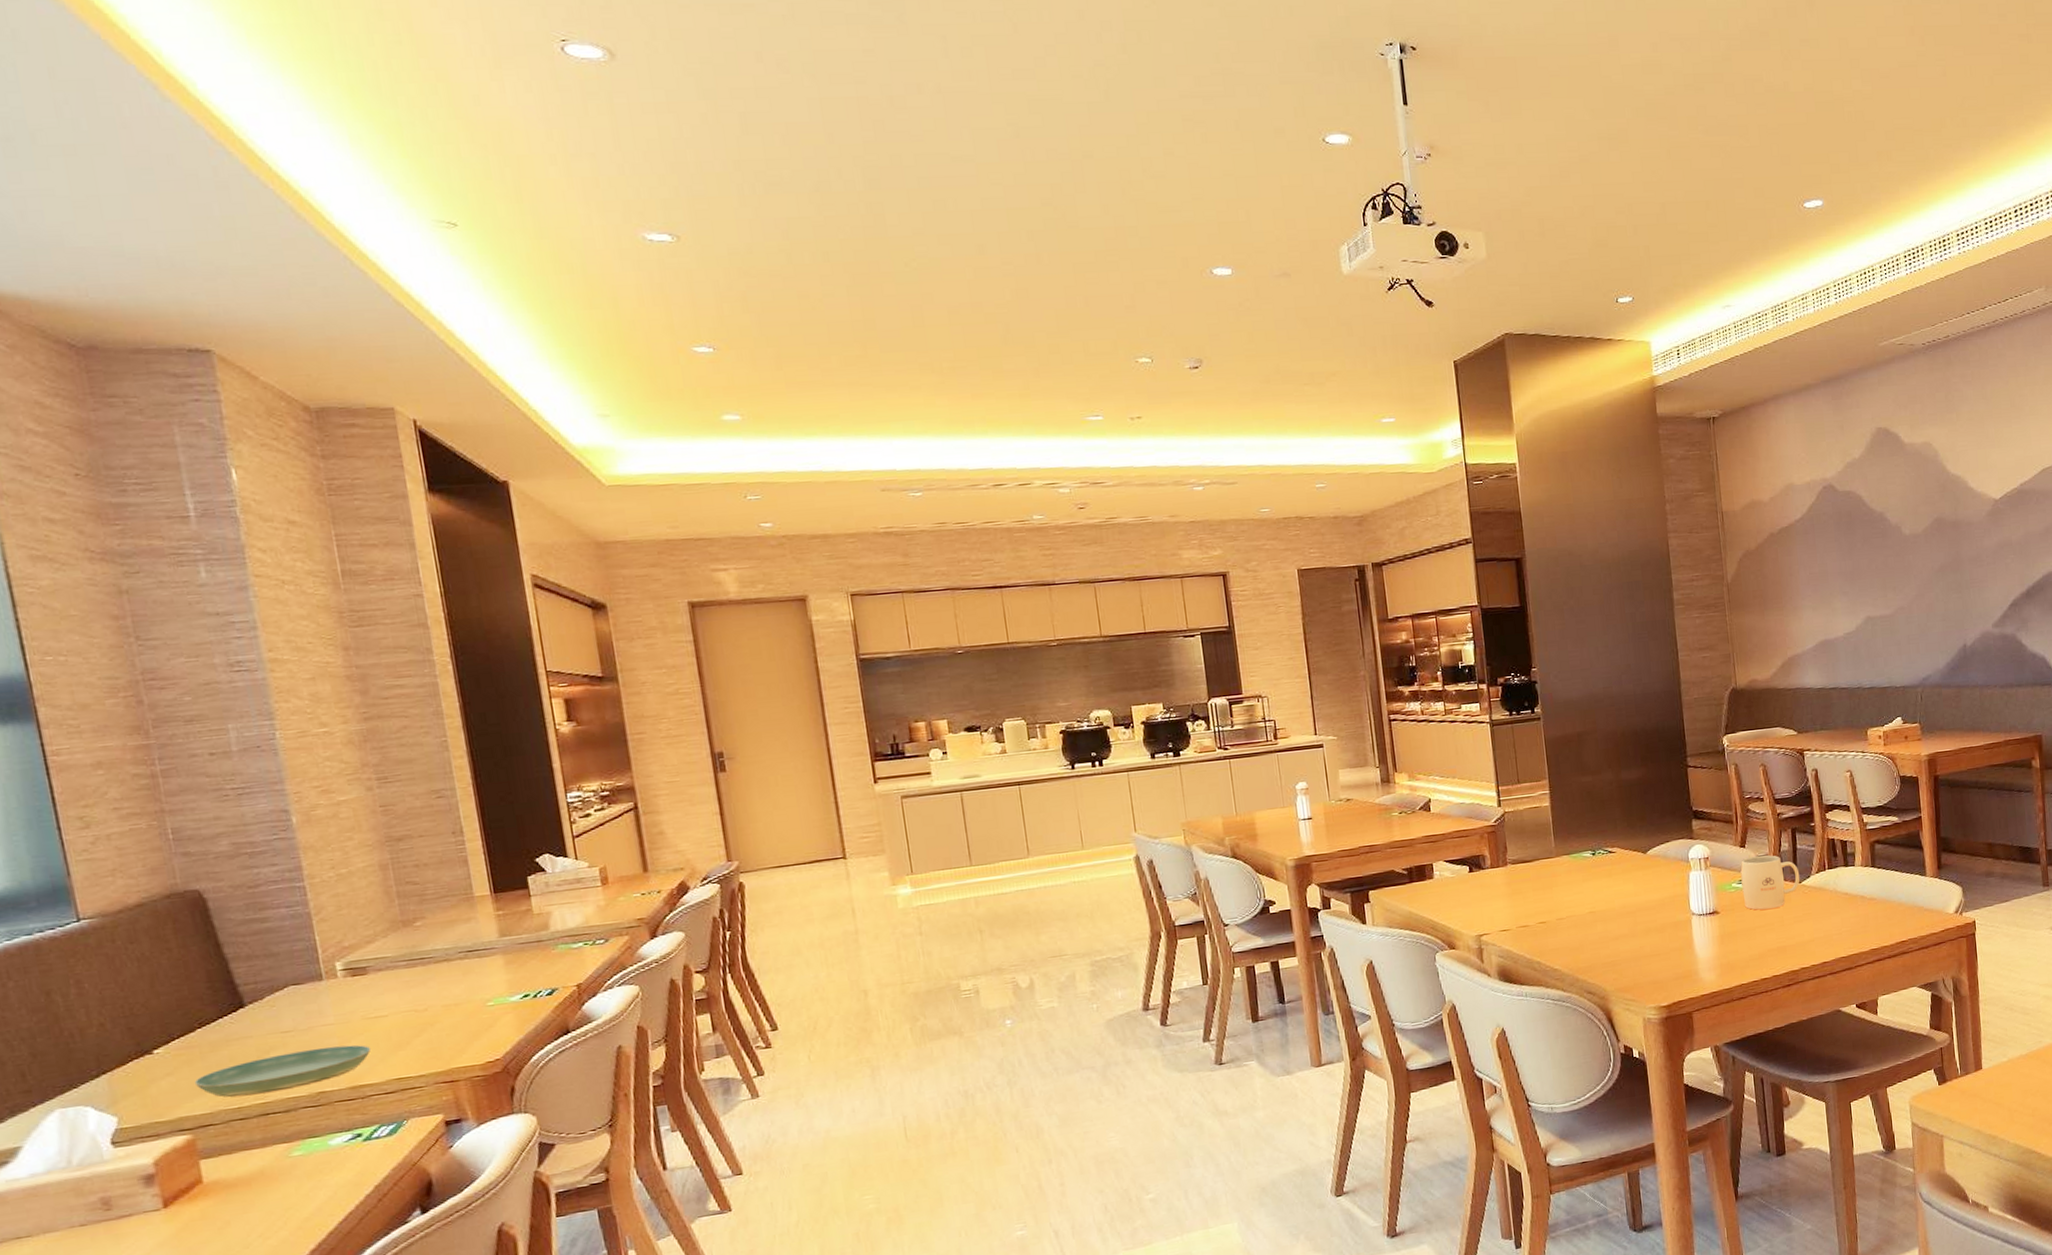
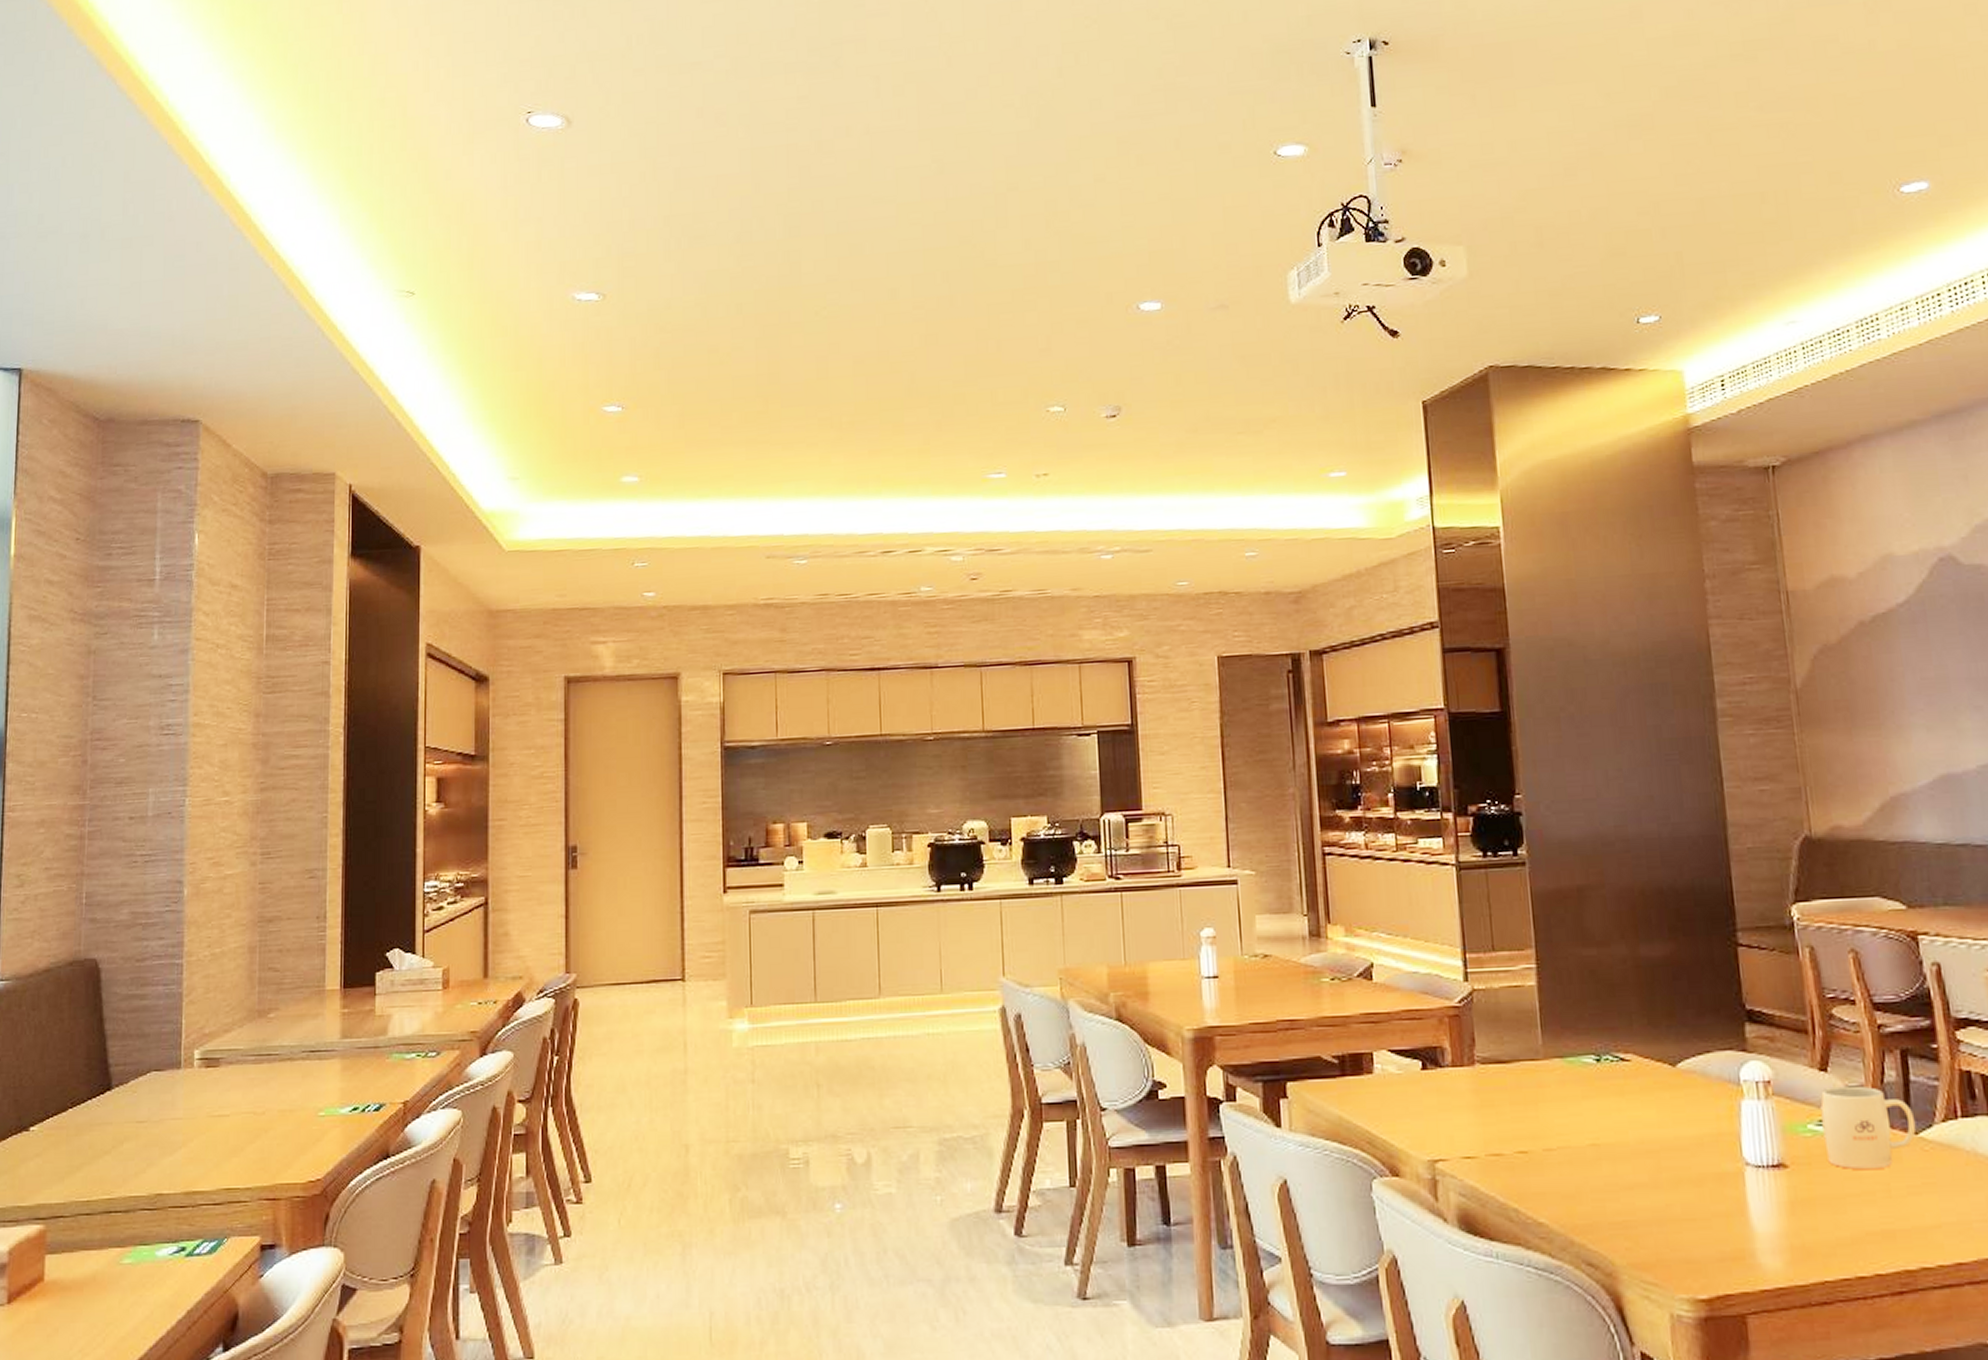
saucer: present [194,1044,372,1097] -> none [56,1143,210,1189]

